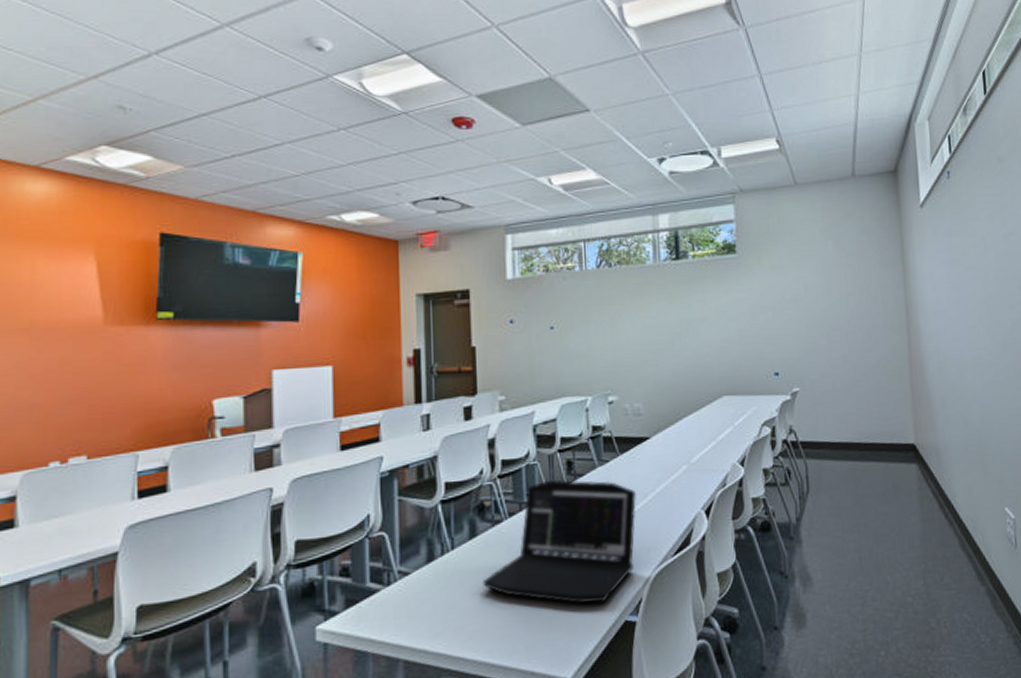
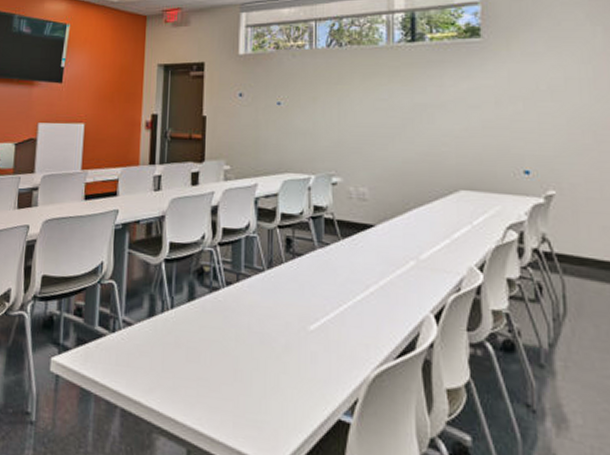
laptop: present [482,480,637,605] -> none [196,254,358,394]

